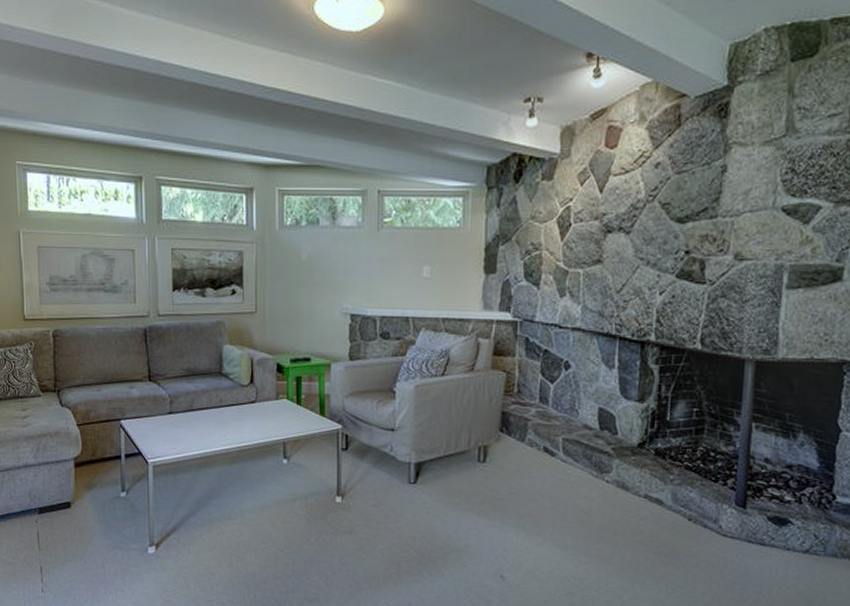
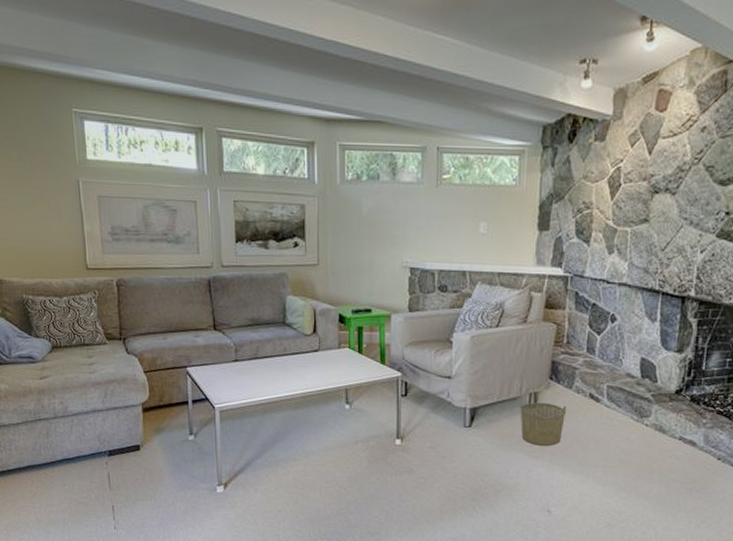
basket: none [468,456,520,504] -> present [520,402,567,446]

